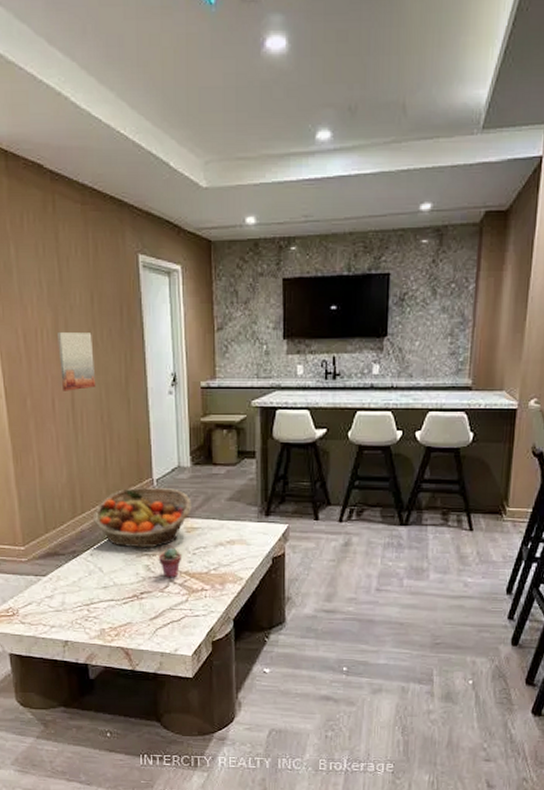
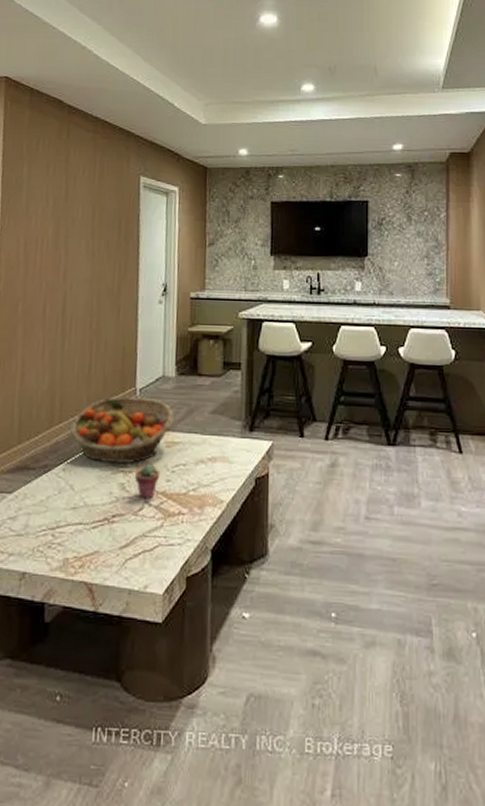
wall art: present [58,333,96,391] -> none [55,242,90,298]

